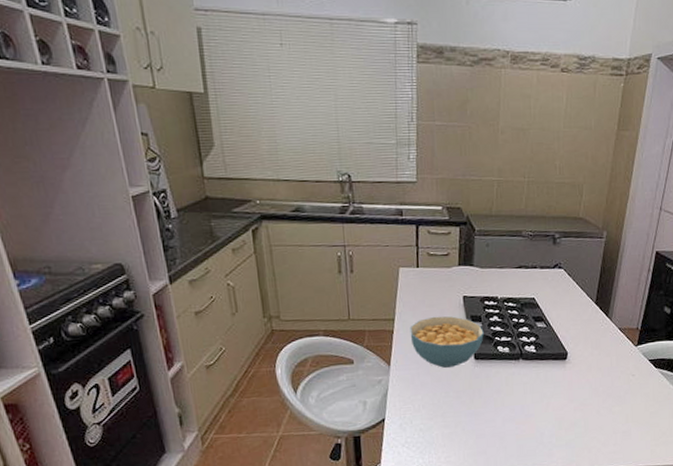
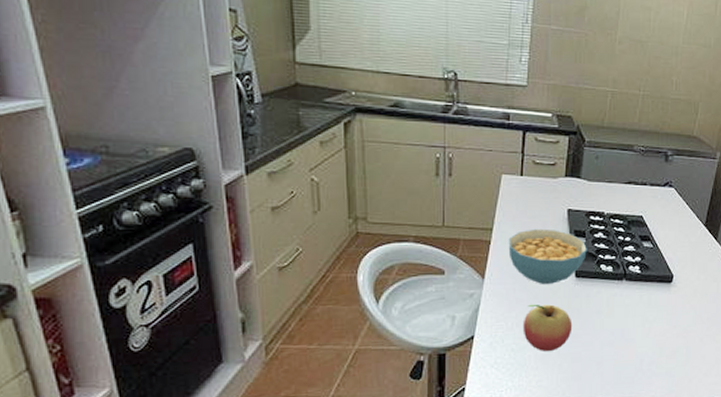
fruit: none [428,386,475,430] -> present [522,304,573,351]

